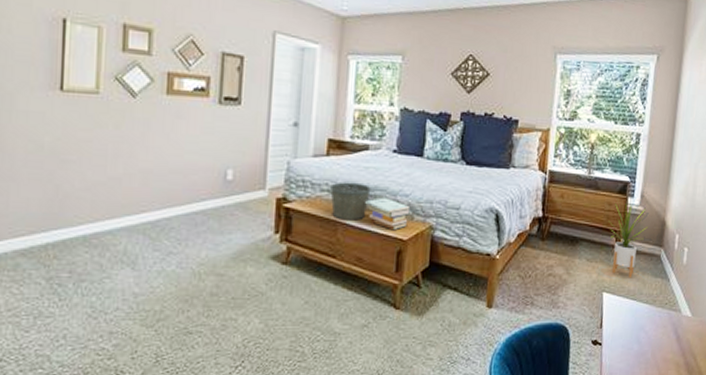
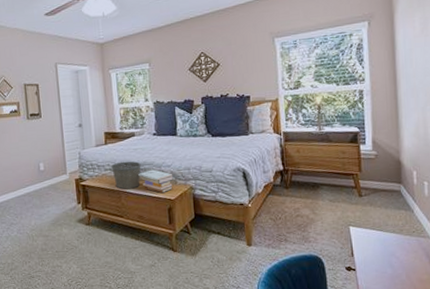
house plant: present [608,199,648,278] -> none [344,147,383,213]

